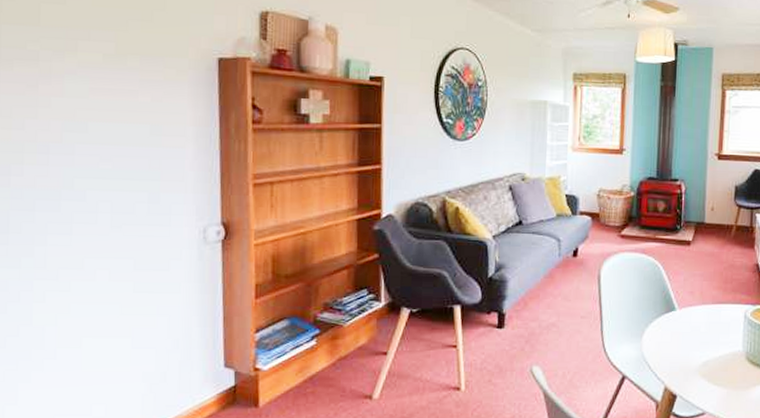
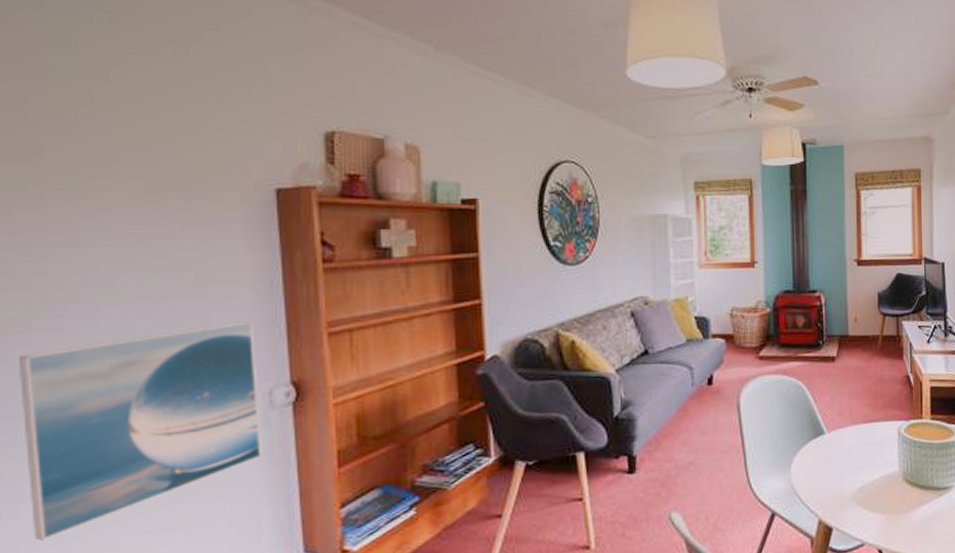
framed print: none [13,168,195,335] -> present [19,321,262,541]

